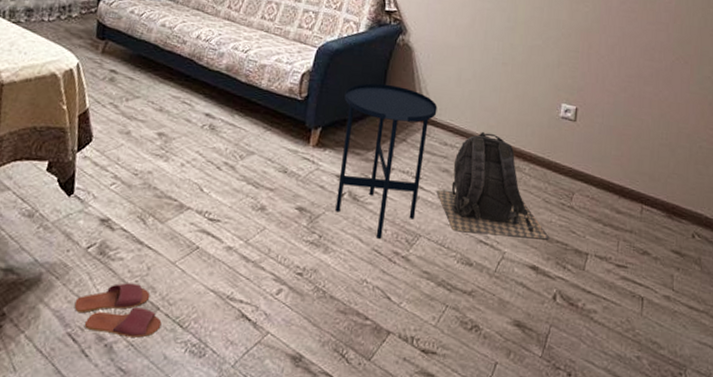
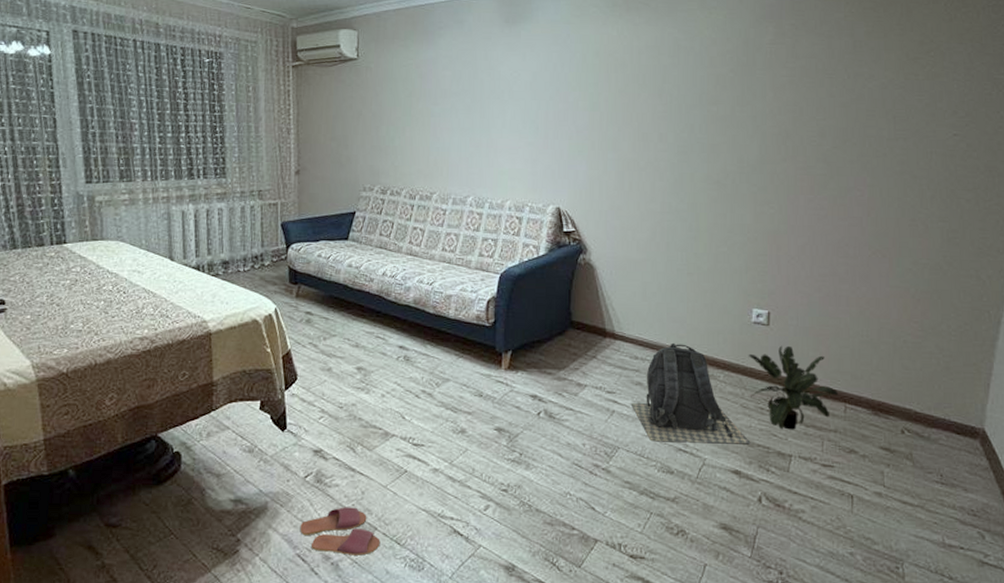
side table: present [335,83,438,239] -> none [531,303,625,453]
potted plant: none [553,142,637,228] -> present [748,345,839,430]

